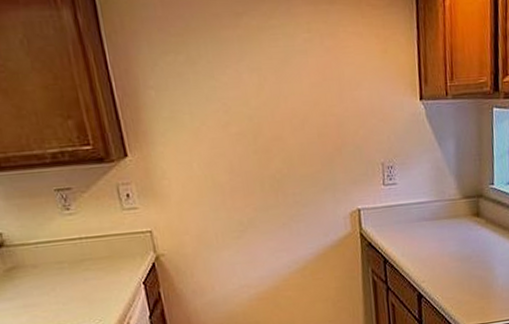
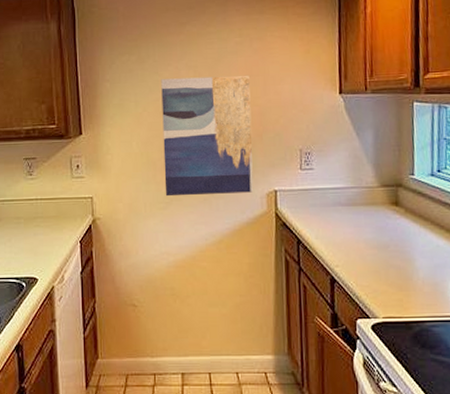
wall art: none [219,79,336,224] -> present [161,75,254,197]

